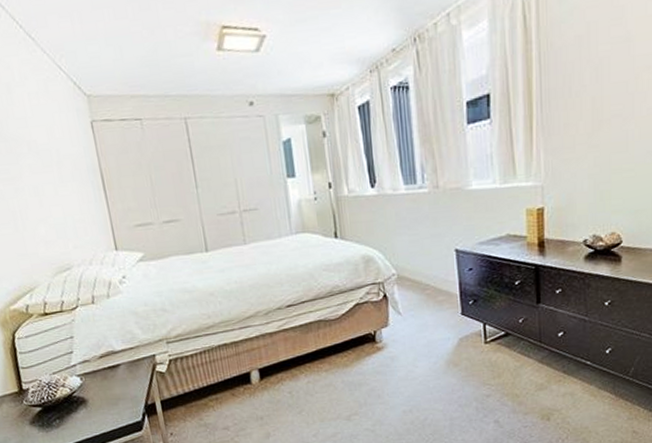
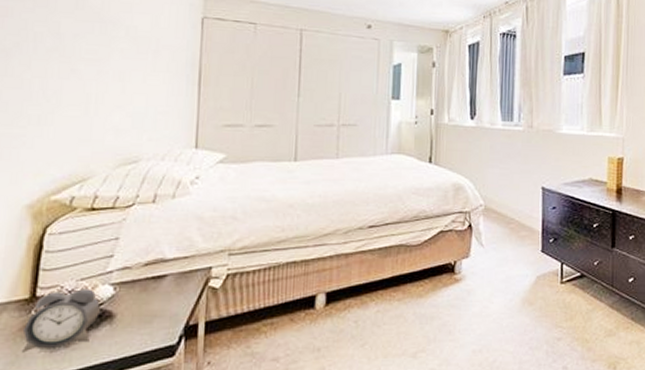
alarm clock: none [21,380,76,434] -> present [22,289,101,353]

